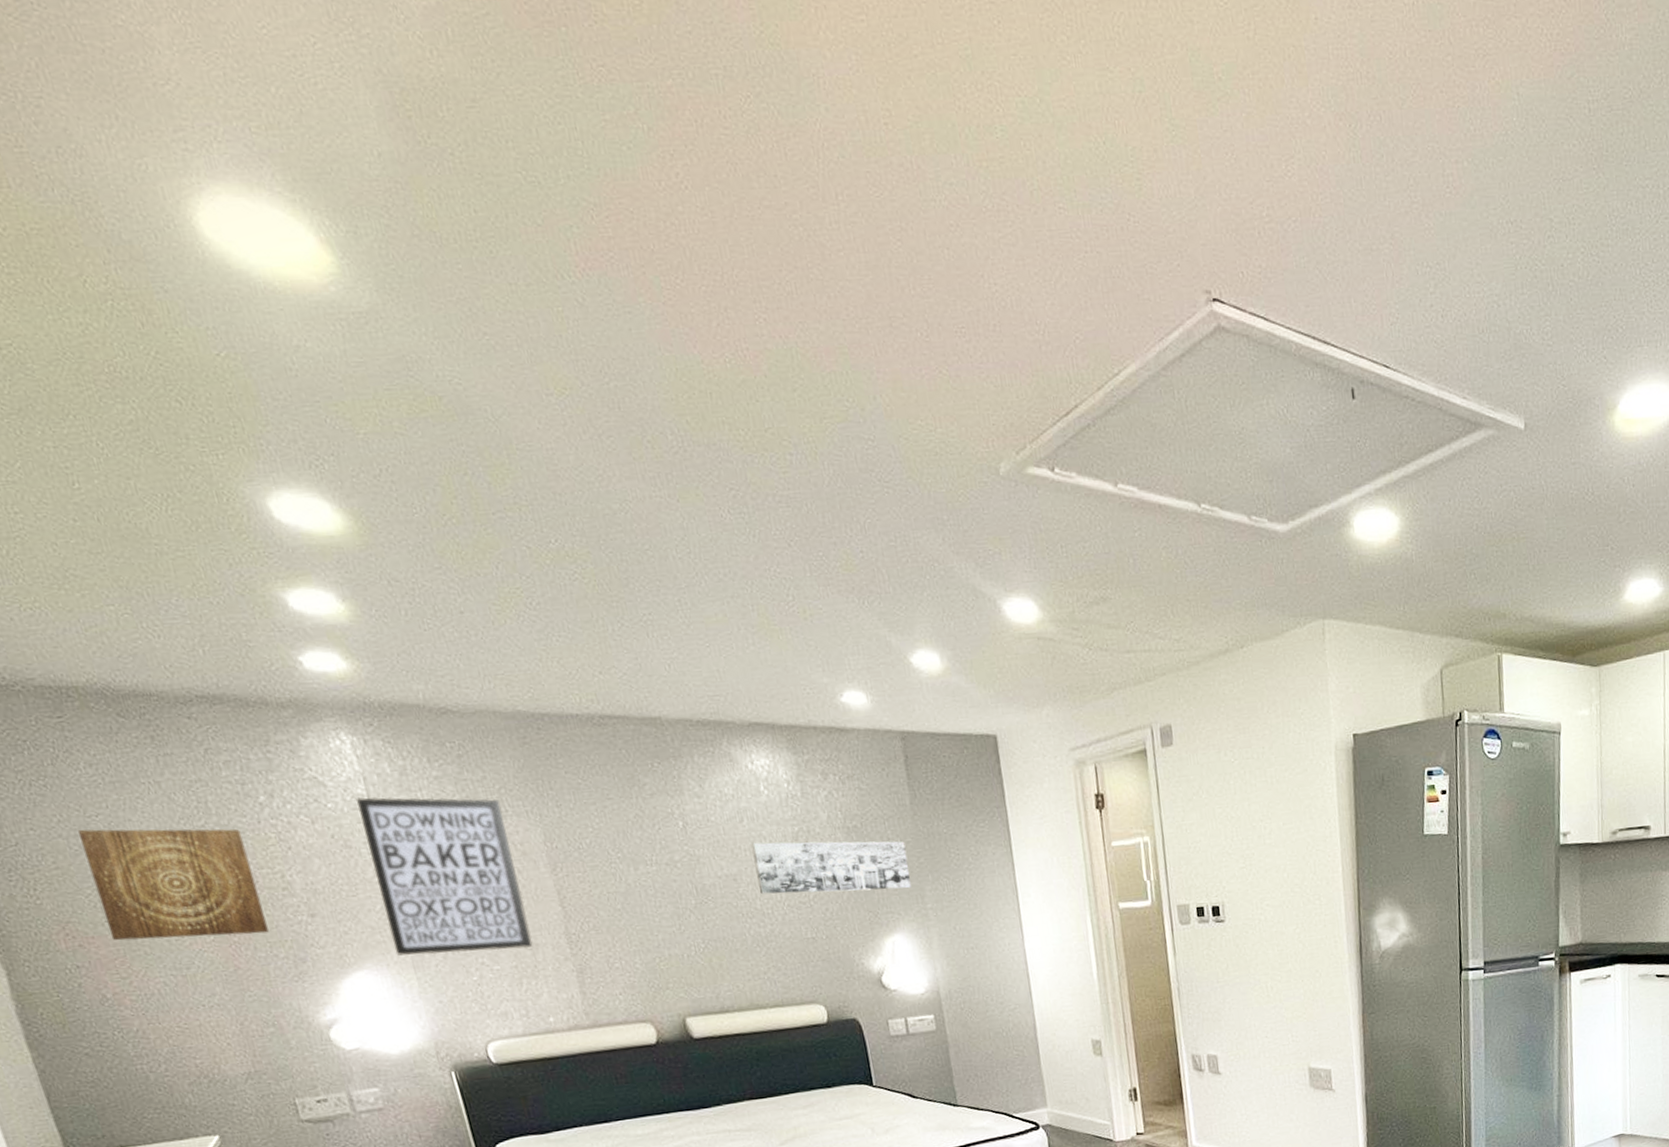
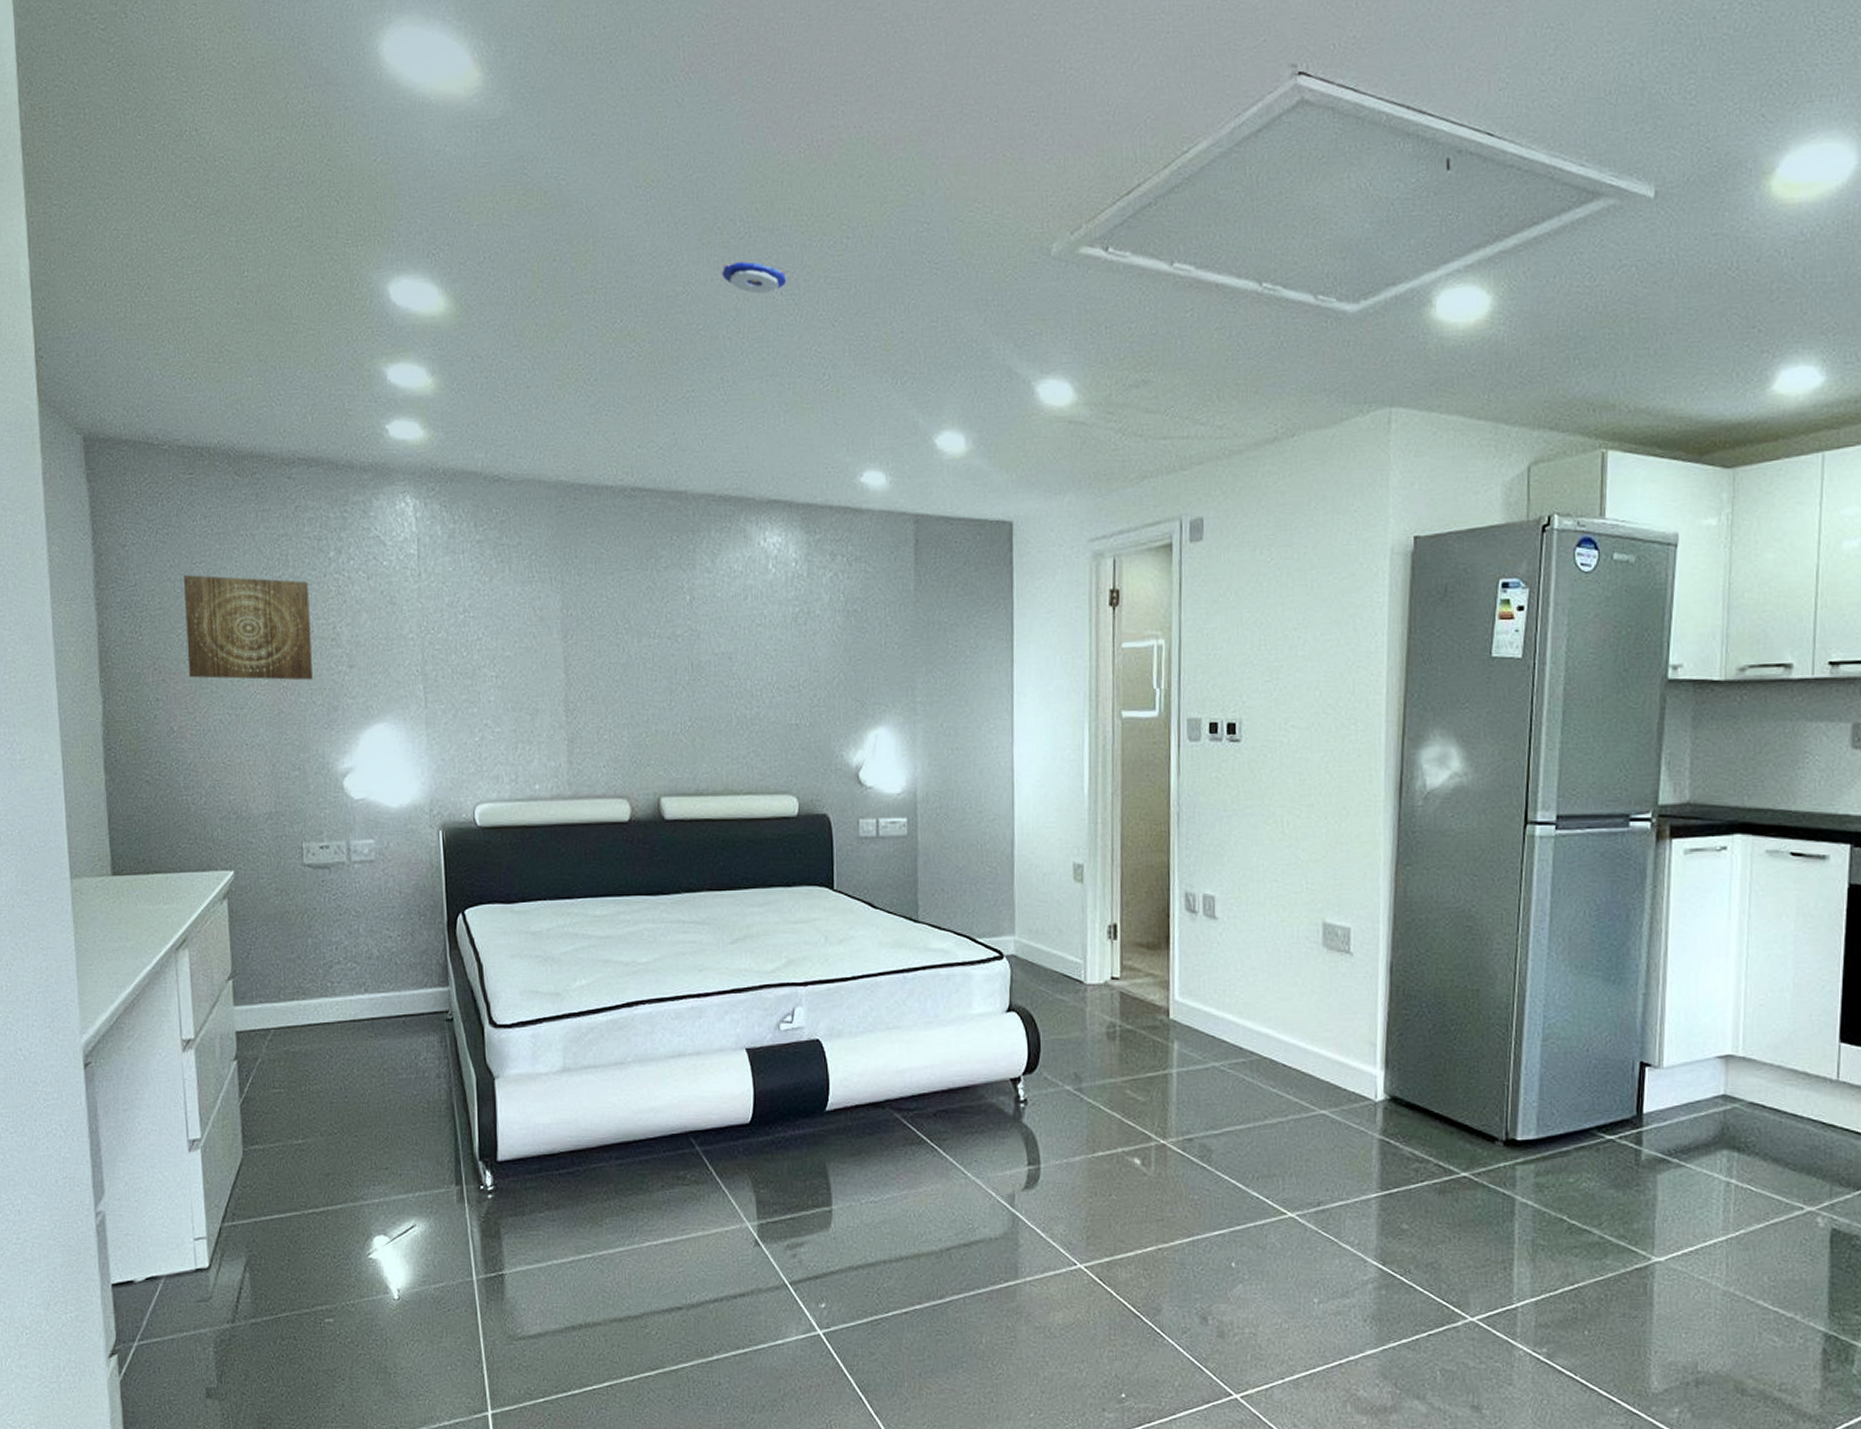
wall art: present [356,797,533,956] -> none [408,557,534,714]
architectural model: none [659,478,733,512] -> present [721,262,787,294]
wall art: present [751,841,911,895] -> none [751,621,904,680]

